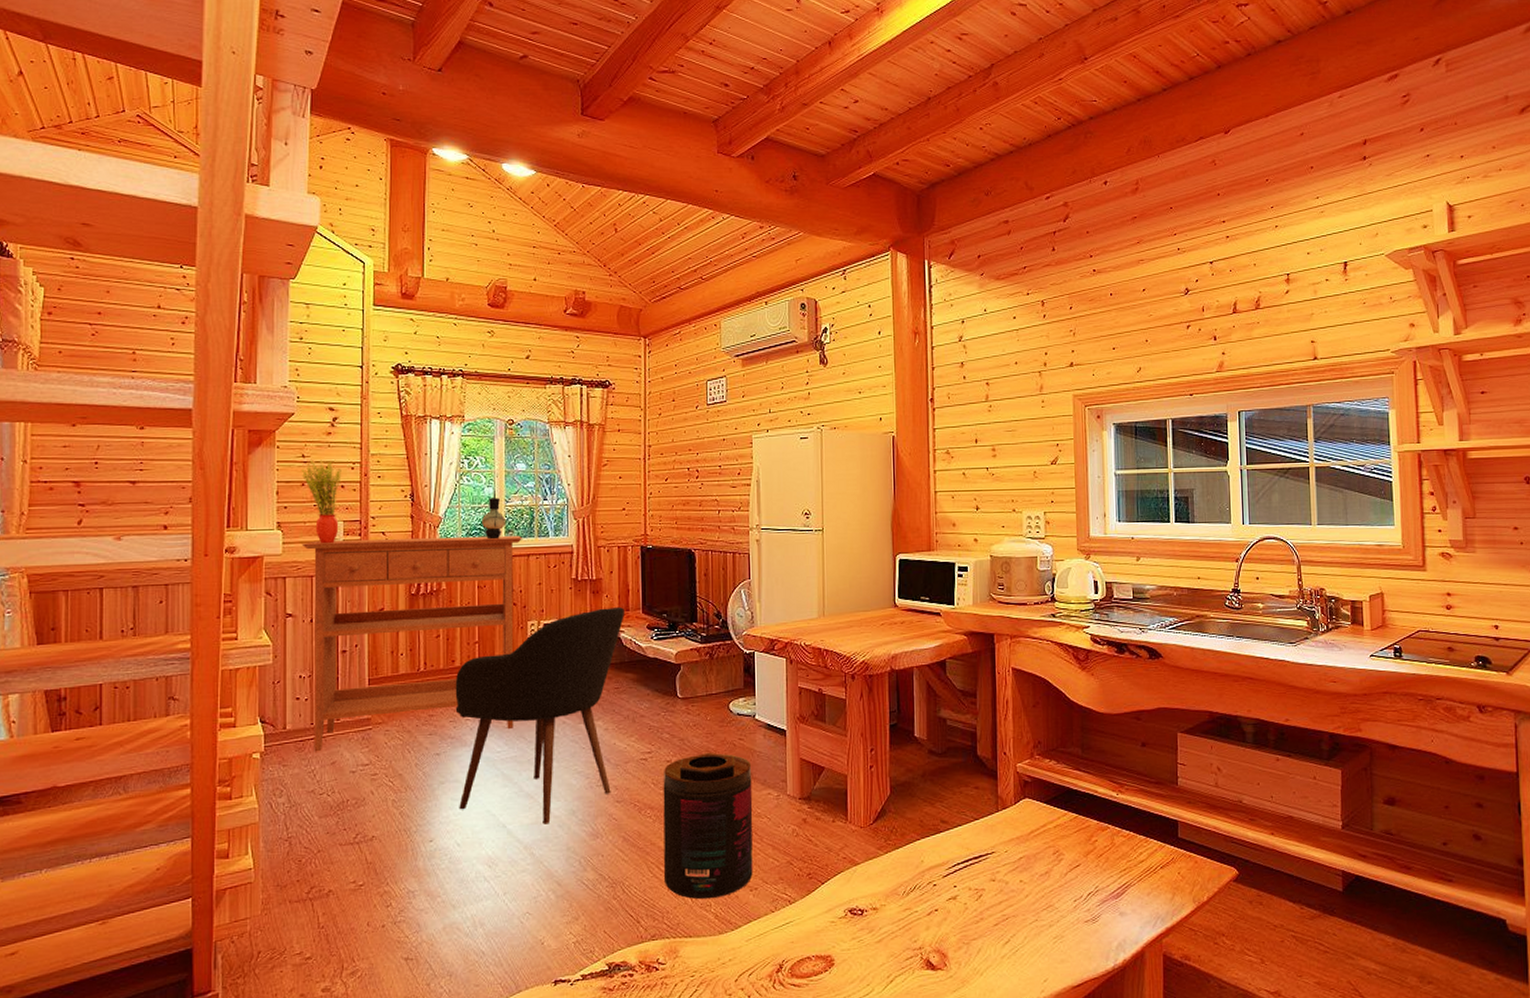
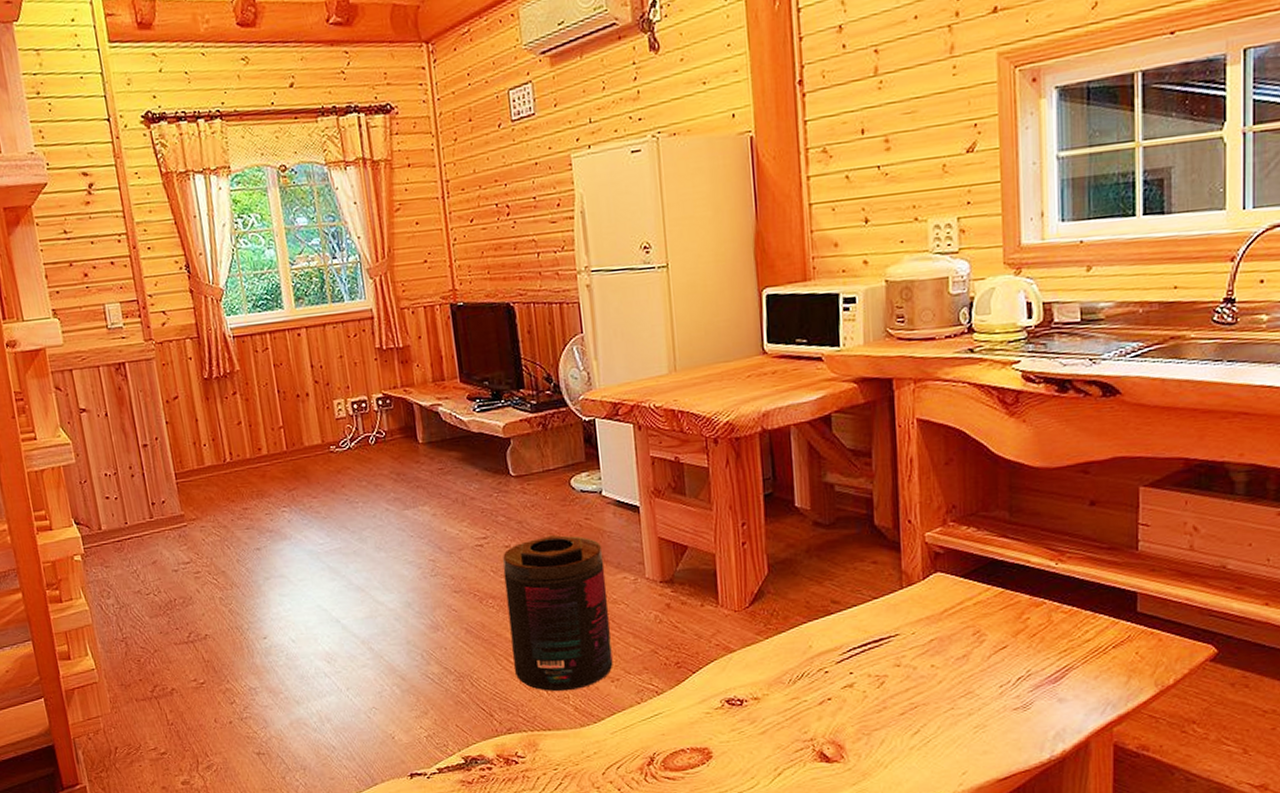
potted plant: present [301,460,341,544] -> none [66,234,117,330]
console table: present [301,535,523,752] -> none [81,302,334,552]
armchair: present [455,607,624,824] -> none [264,377,447,618]
lantern: present [481,490,505,540] -> none [266,251,294,310]

